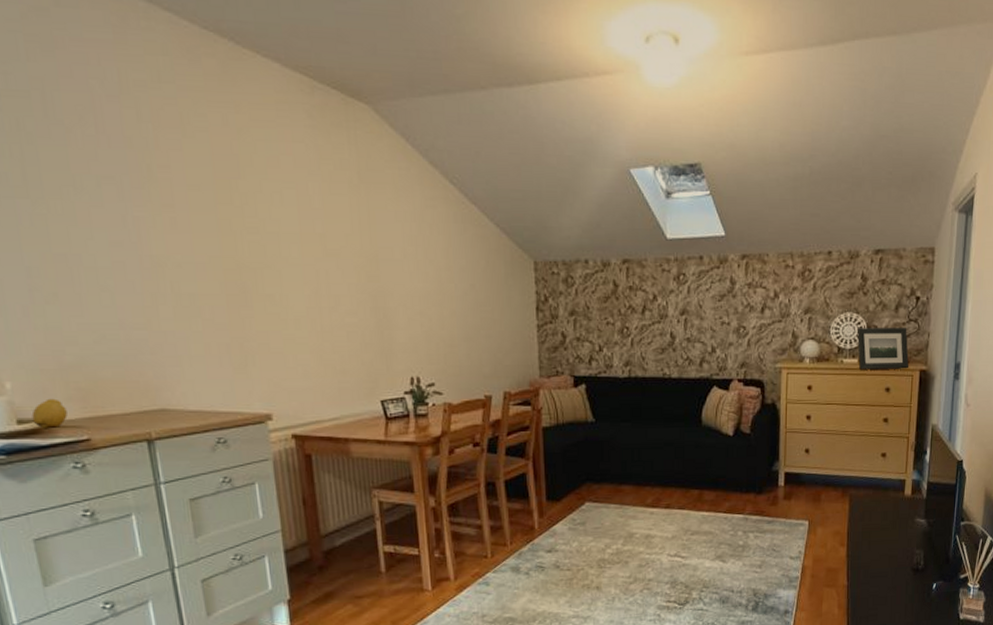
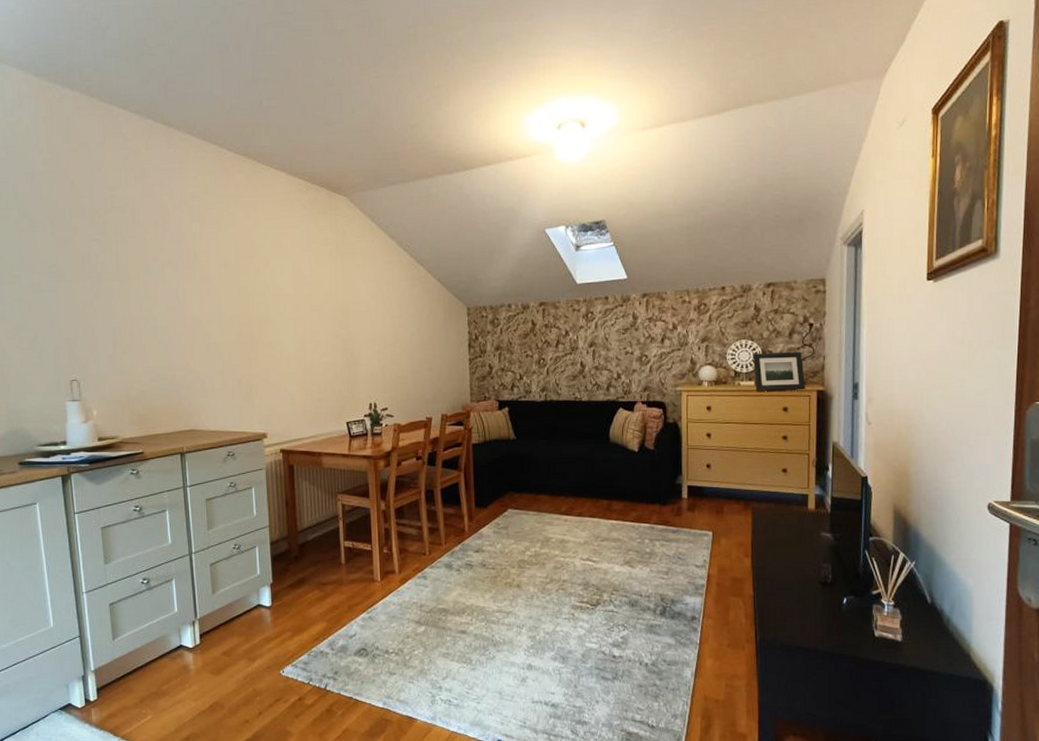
fruit: present [31,398,68,430] -> none [108,422,130,445]

